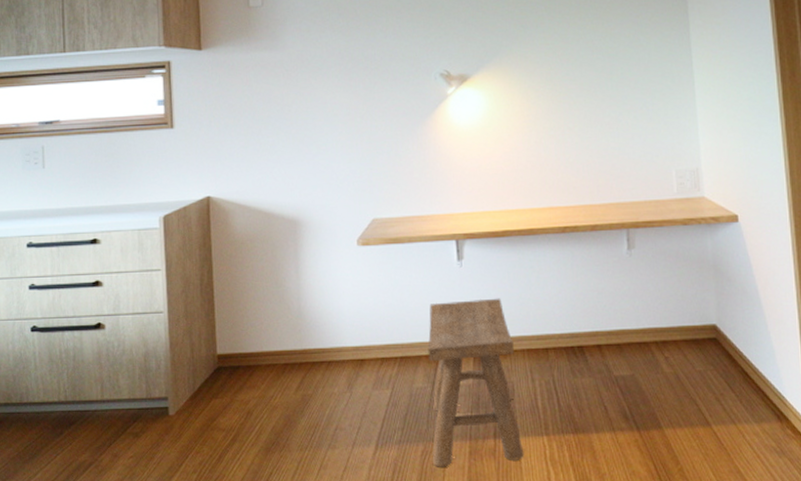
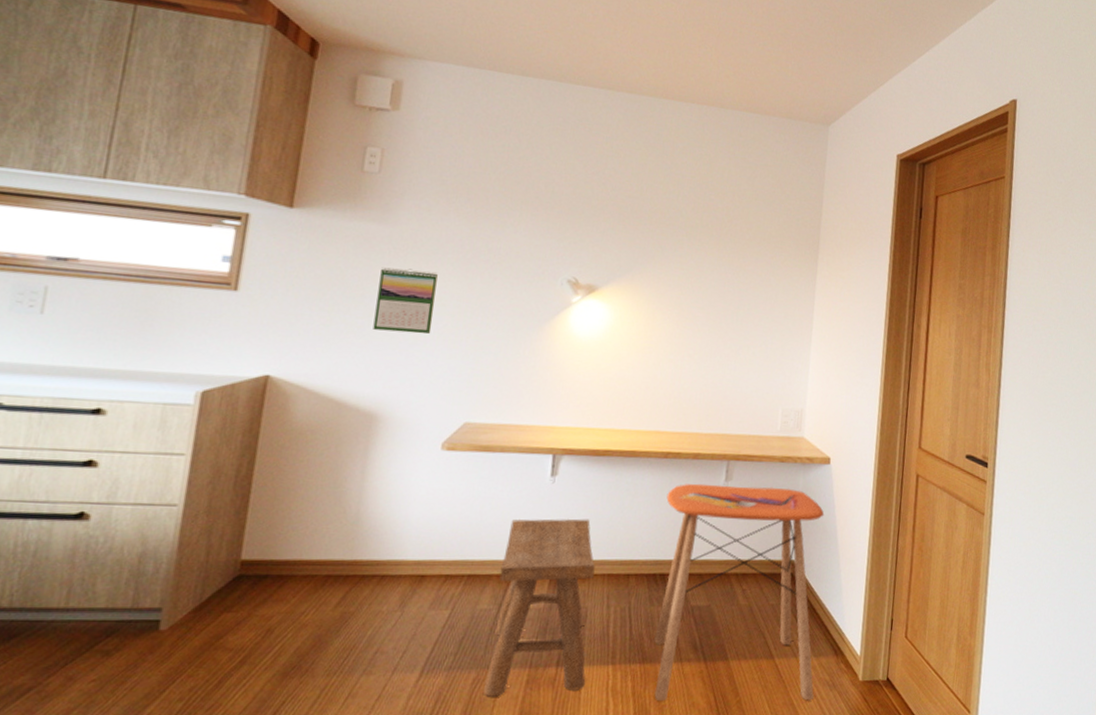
calendar: none [279,85,330,145] -> present [373,267,438,334]
side table: none [571,251,762,470] -> present [654,483,825,702]

